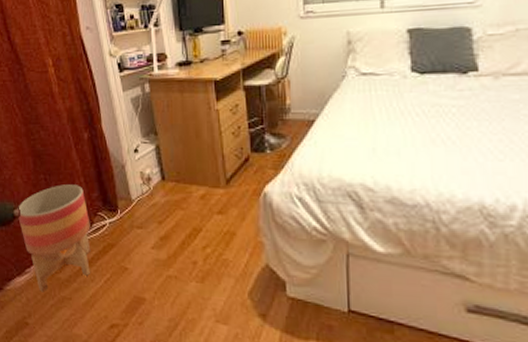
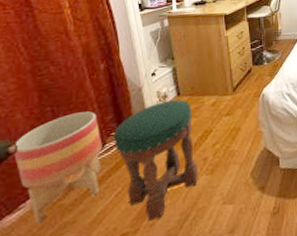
stool: none [100,185,188,318] -> present [114,99,199,221]

